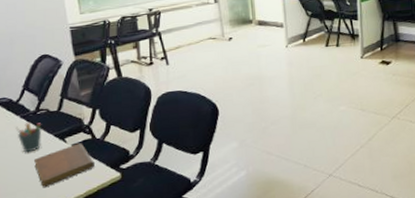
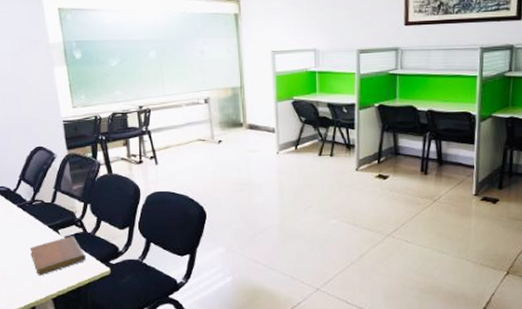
pen holder: present [15,122,41,153] -> none [13,212,36,241]

